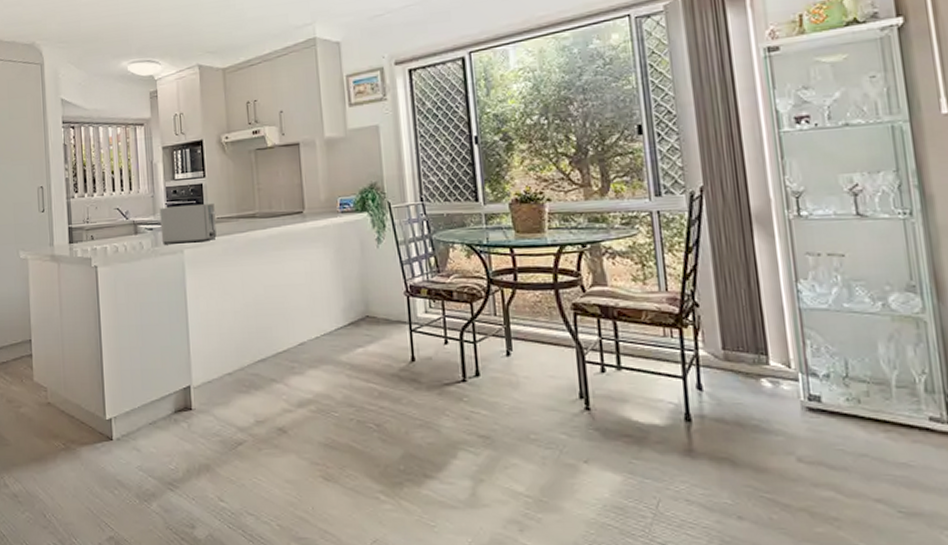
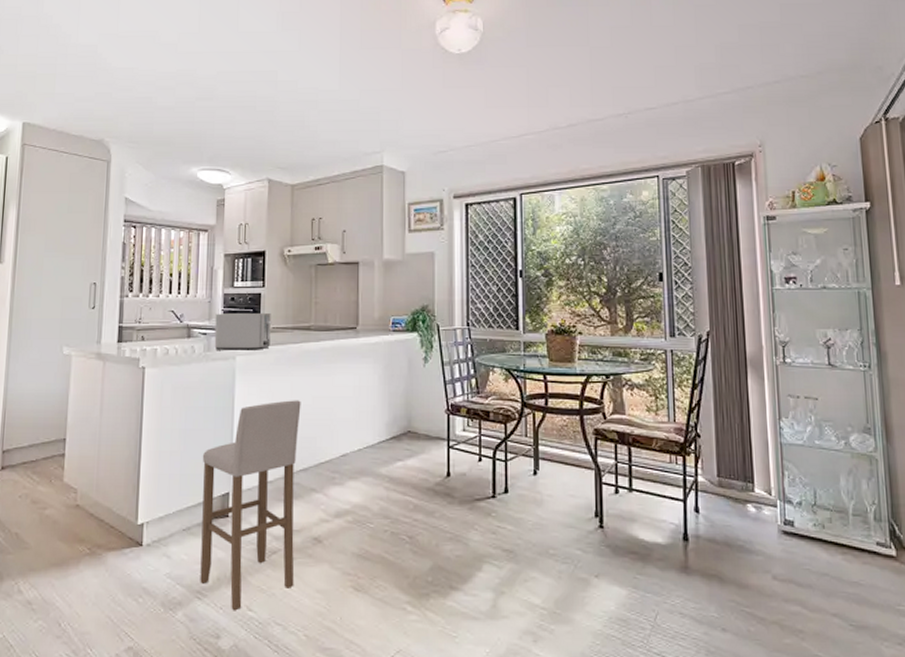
bar stool: none [160,290,263,502] -> present [200,400,301,611]

